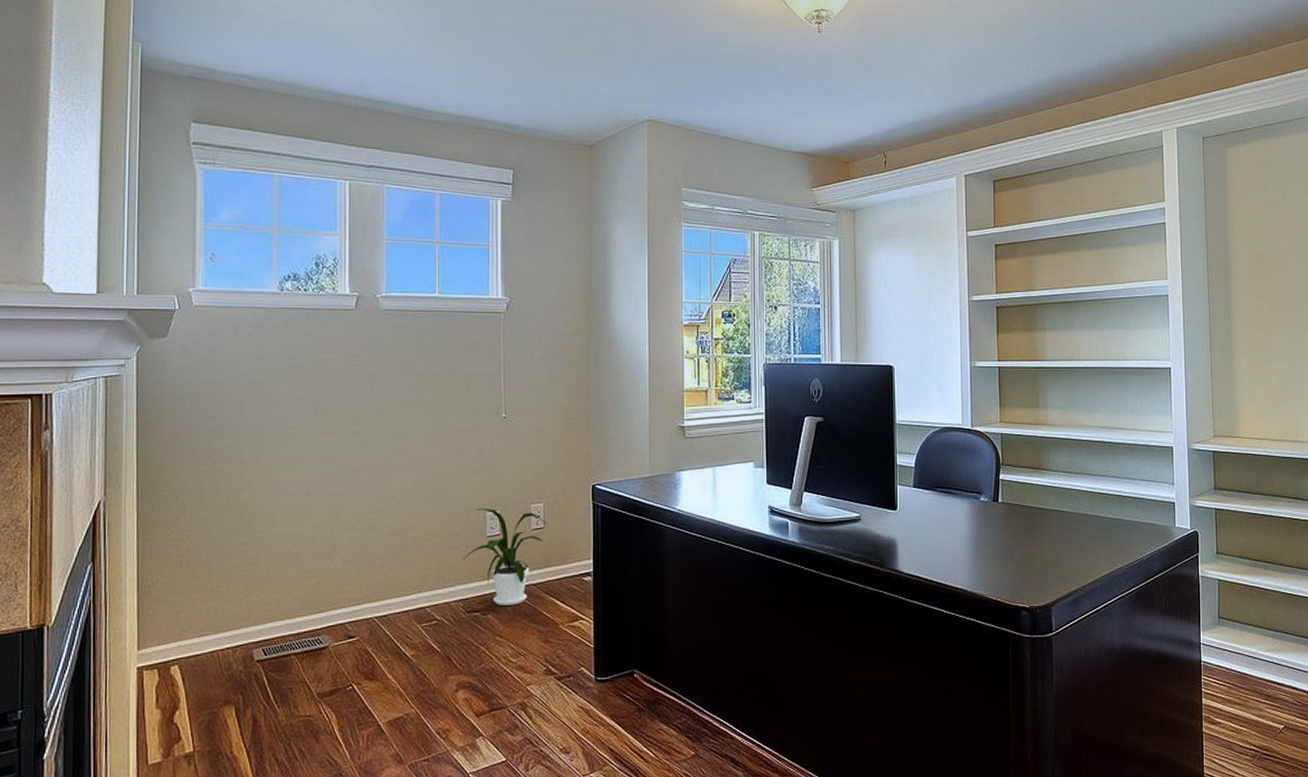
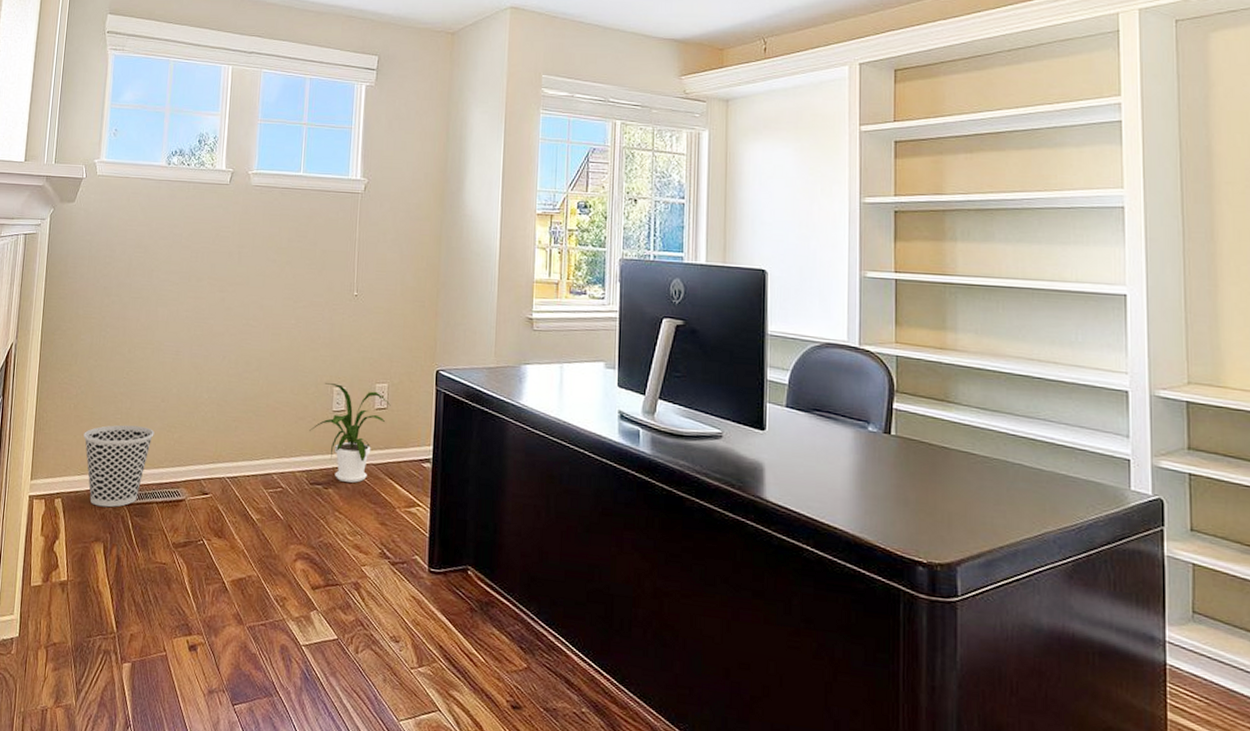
wastebasket: none [201,576,287,668] -> present [83,425,155,508]

